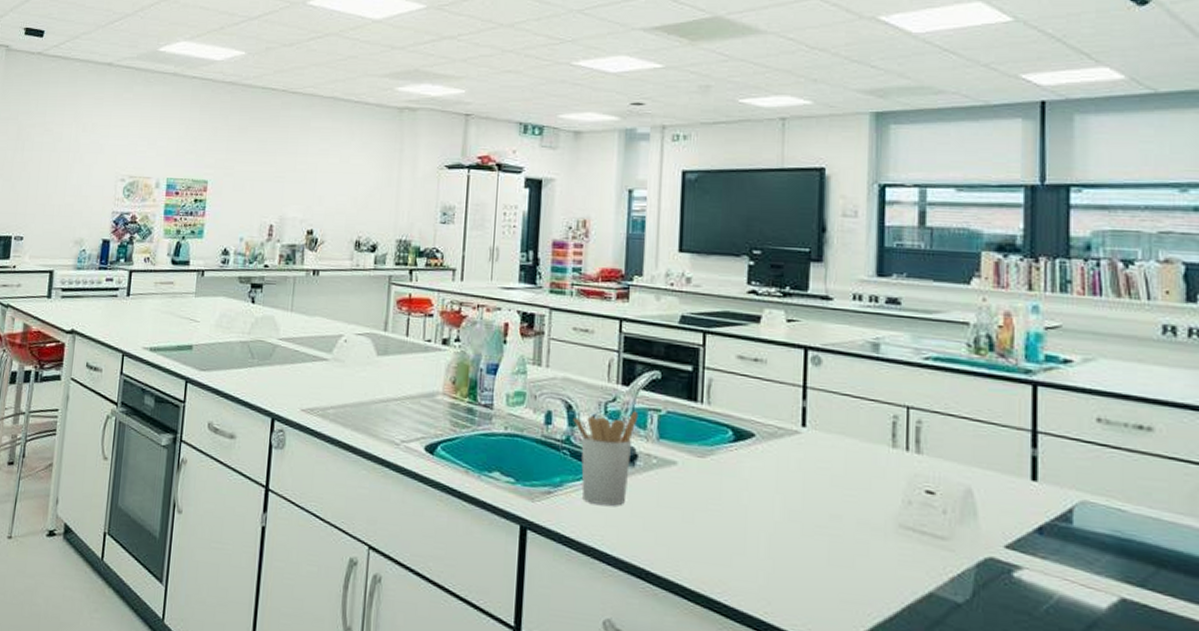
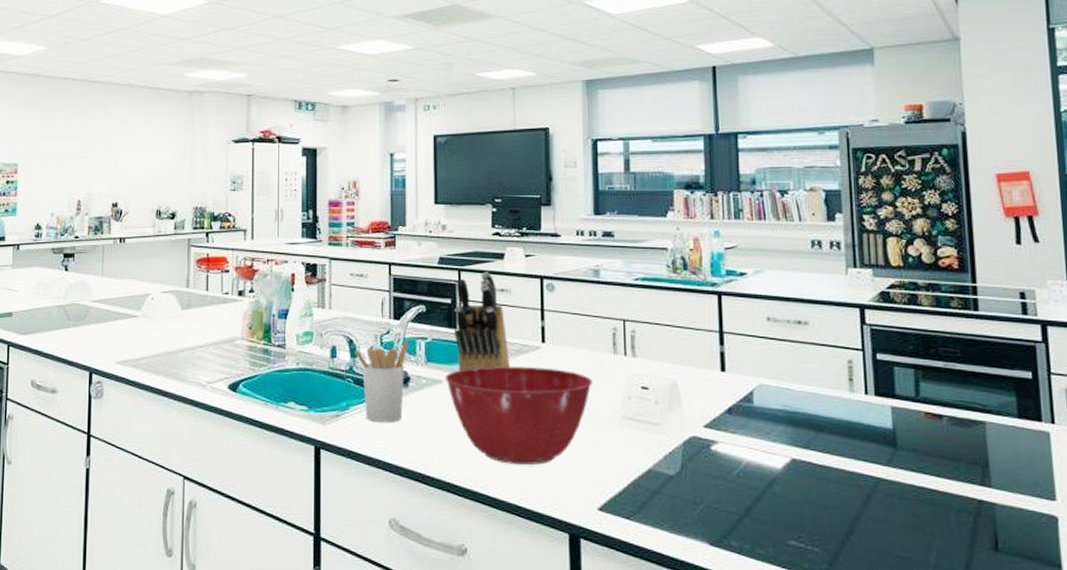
mixing bowl: none [679,449,865,574] -> present [445,366,594,465]
knife block: none [693,336,761,454] -> present [453,272,510,371]

